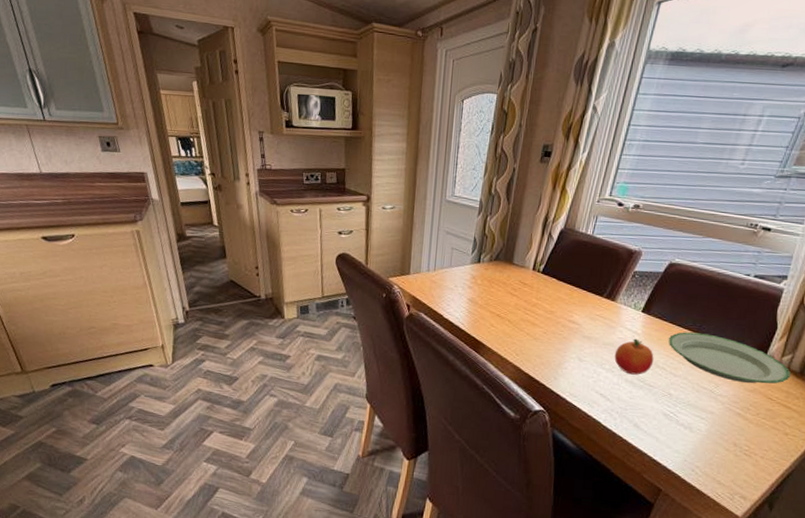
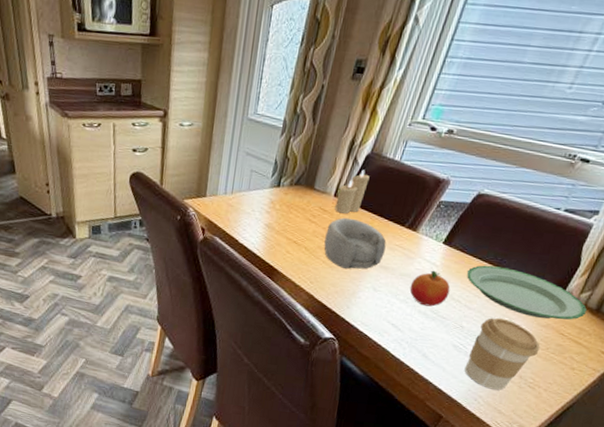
decorative bowl: none [527,290,587,341] -> present [324,217,386,270]
candle: none [534,244,565,287] -> present [335,169,370,214]
coffee cup: none [678,383,750,460] -> present [464,317,540,390]

